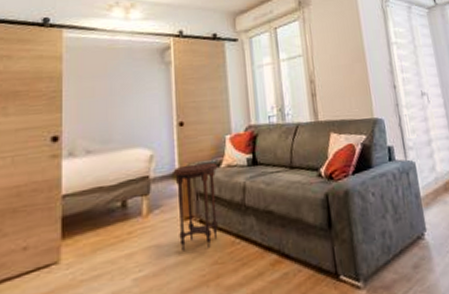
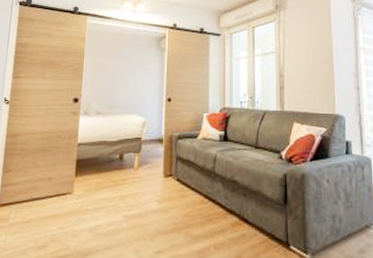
side table: present [173,162,218,252] -> none [159,133,195,203]

